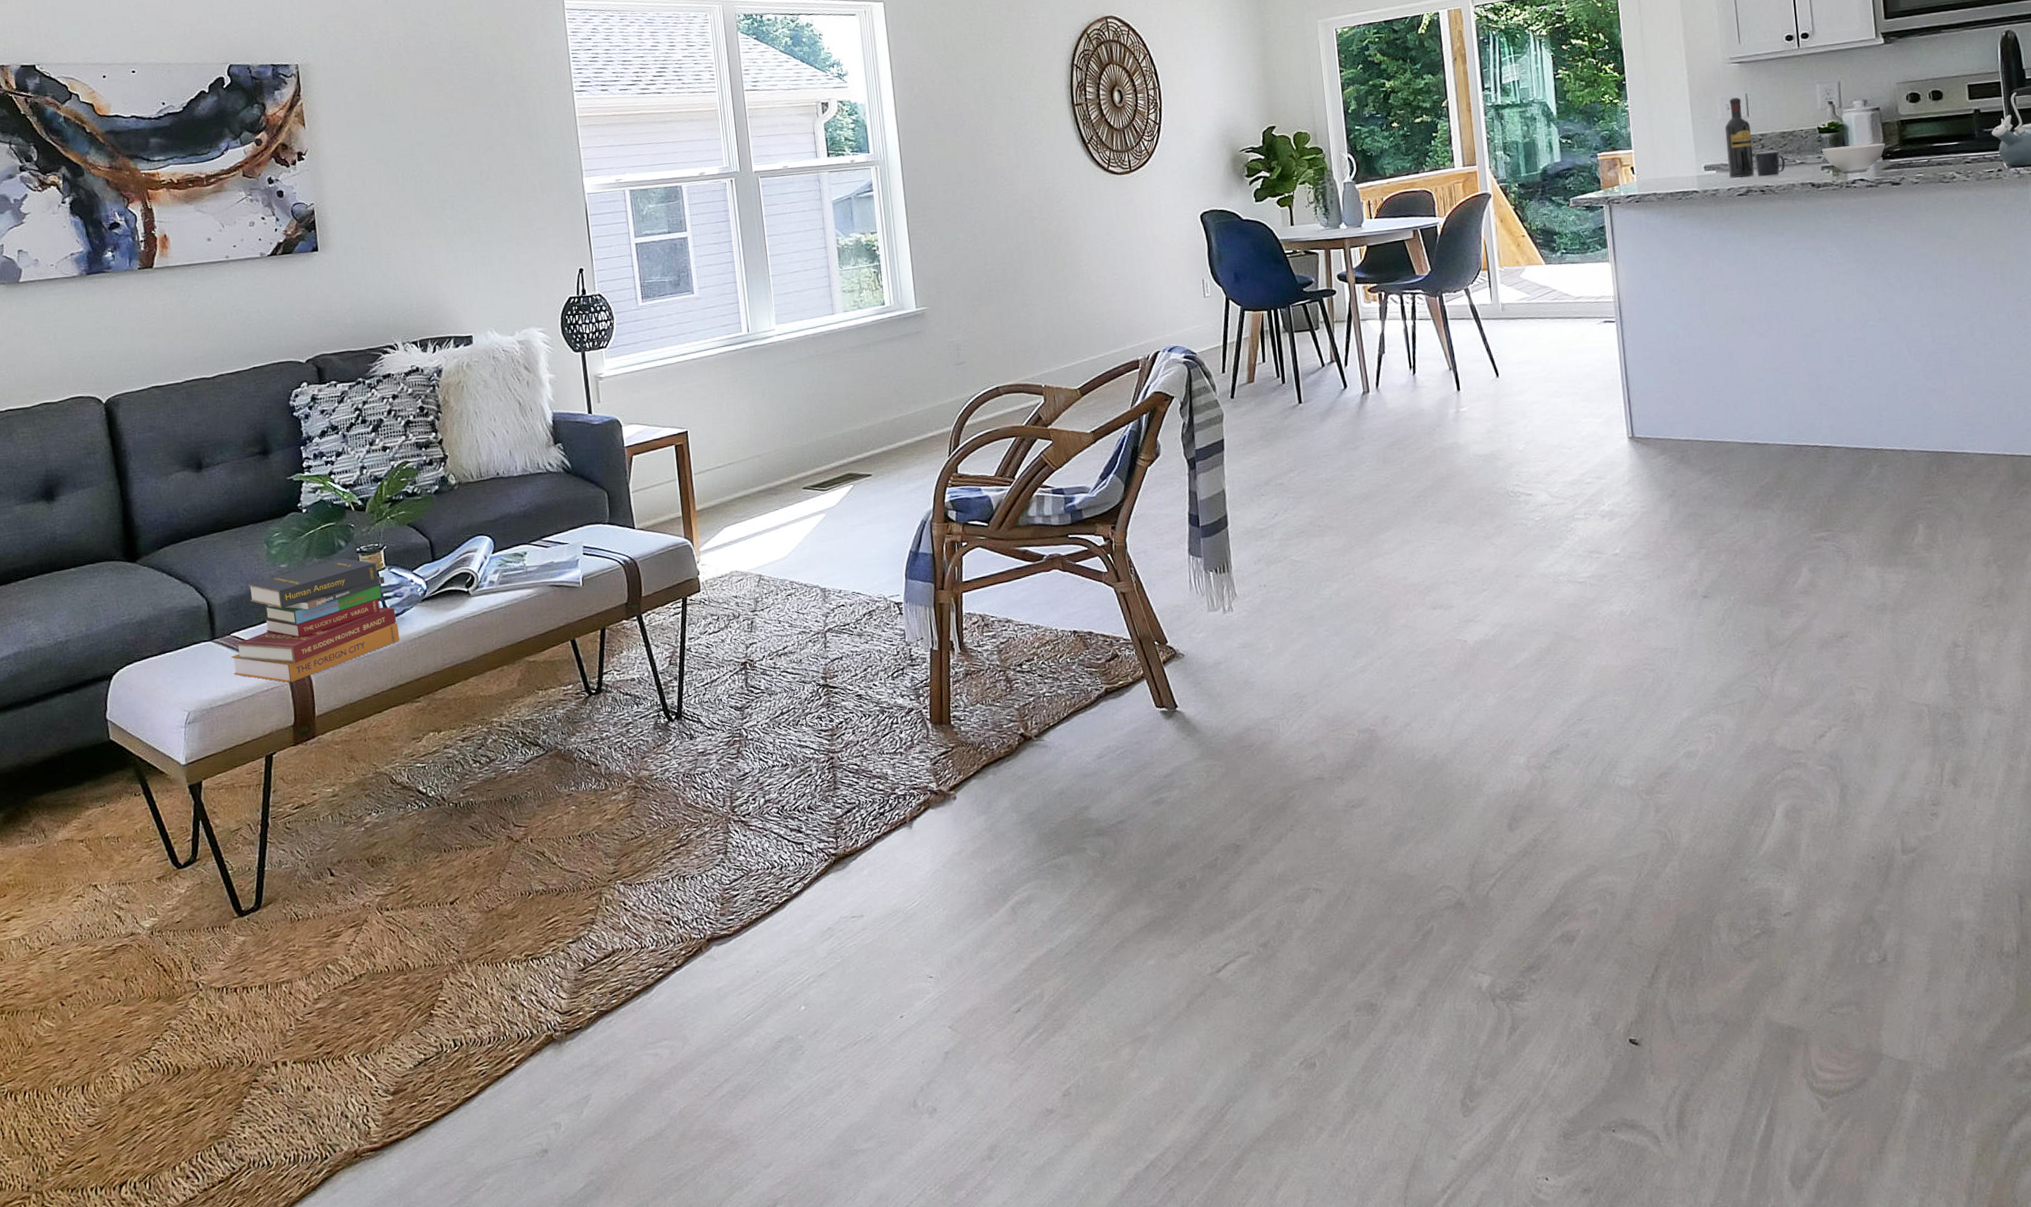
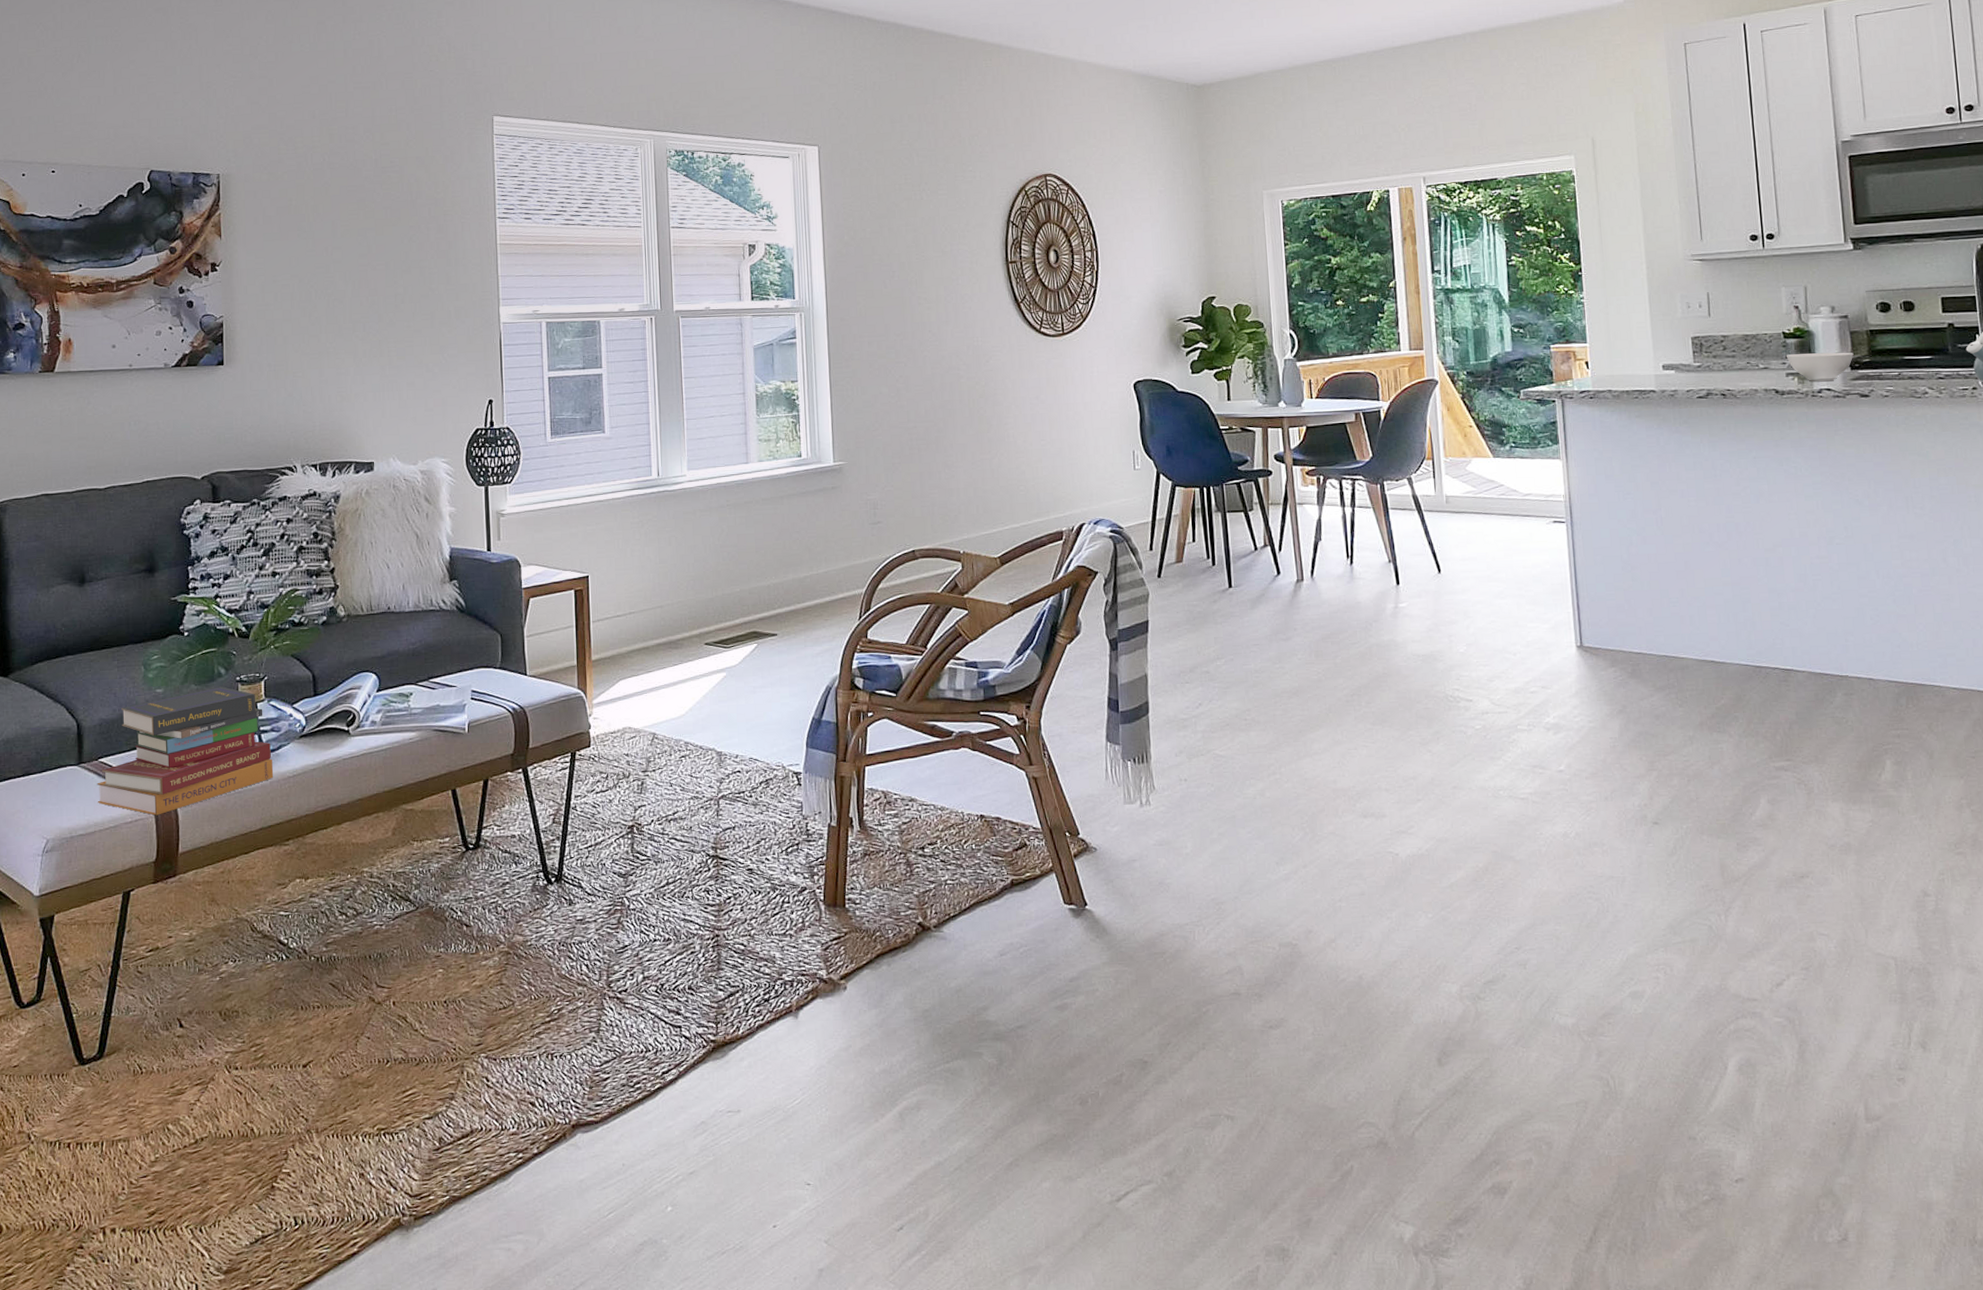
wine bottle: present [1724,97,1755,178] -> none [1684,296,1716,379]
mug: present [1754,150,1785,179] -> none [1715,354,1748,382]

